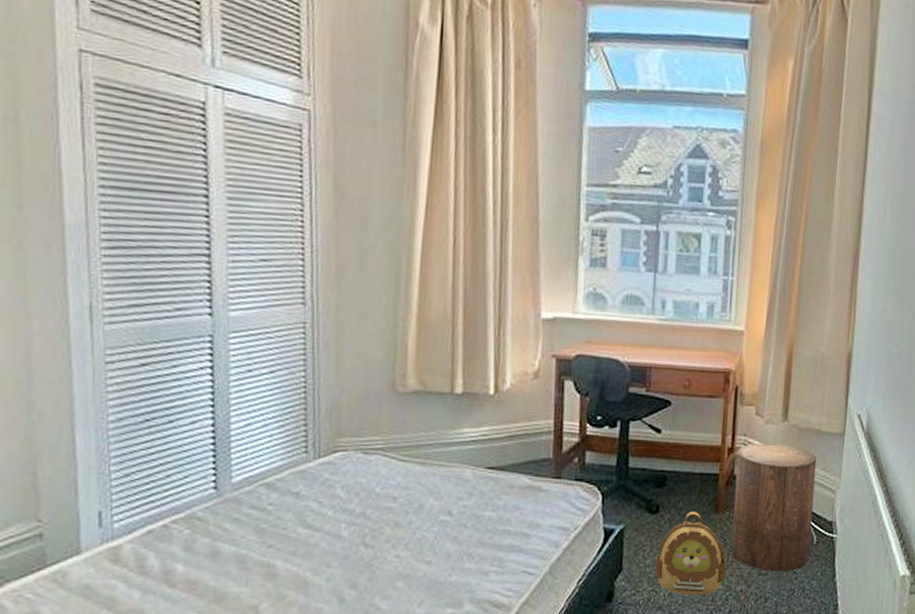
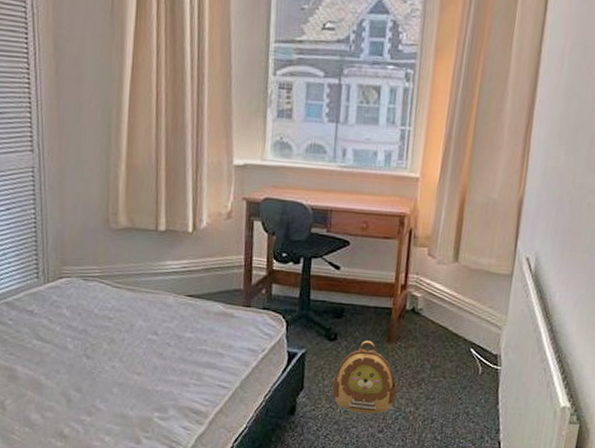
stool: present [731,443,817,572] -> none [402,281,485,398]

